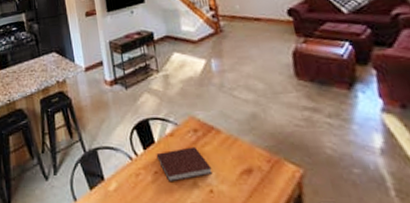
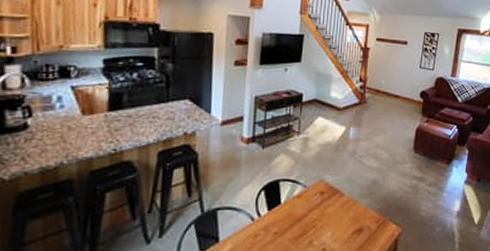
notebook: present [156,146,213,183] -> none [279,208,329,243]

